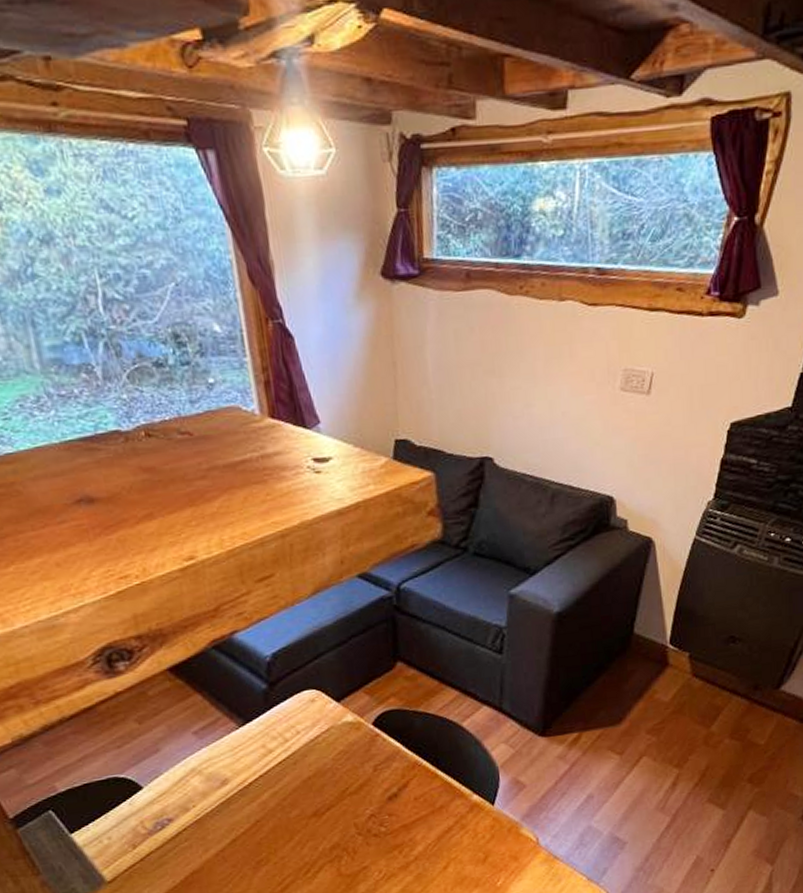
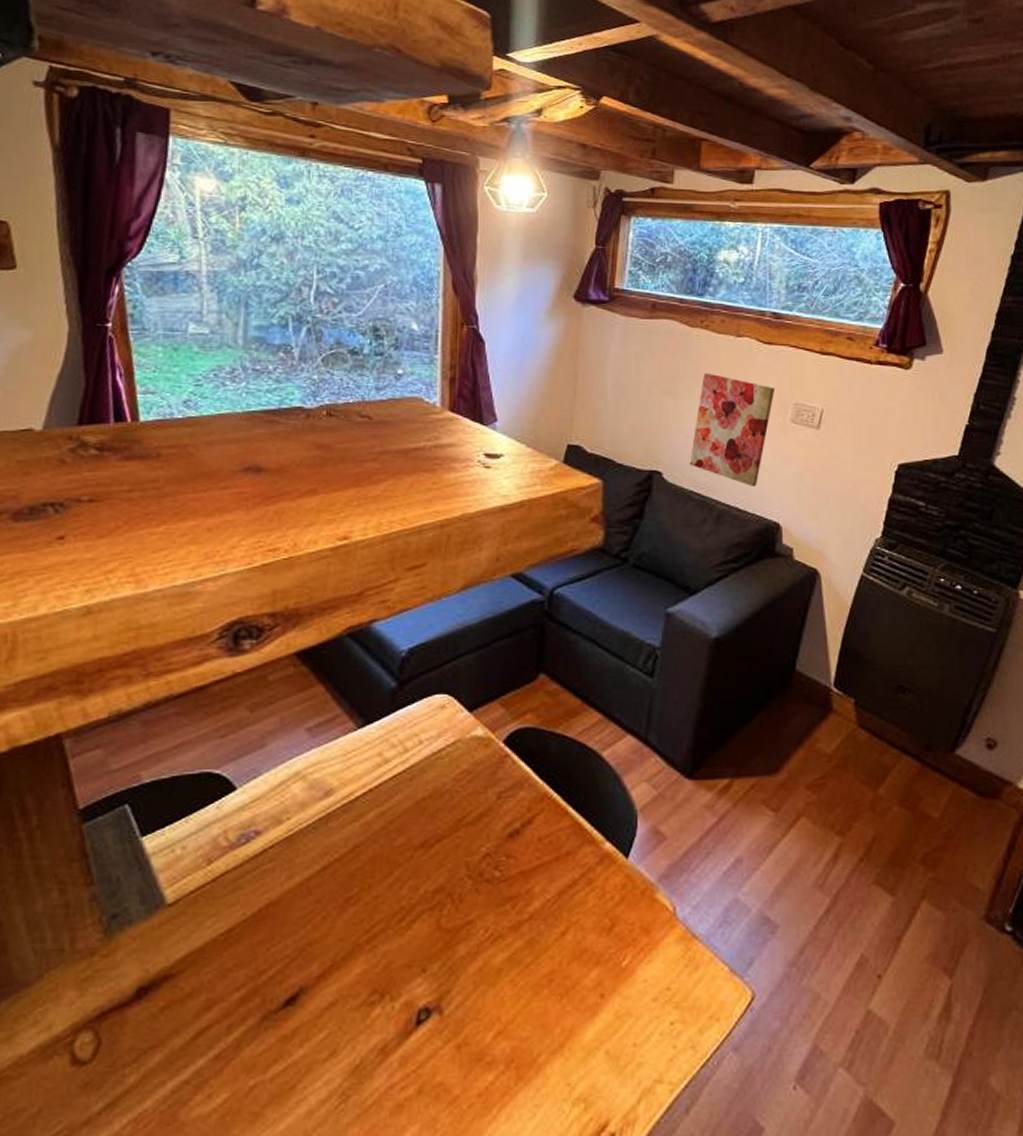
wall art: none [519,345,603,464] -> present [689,372,776,487]

